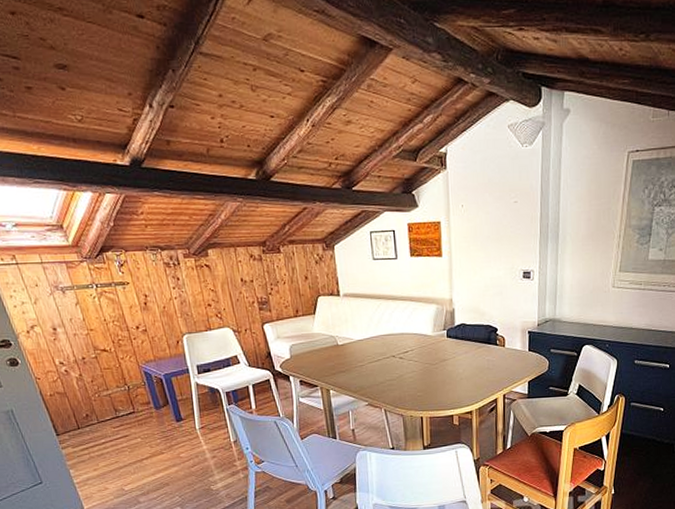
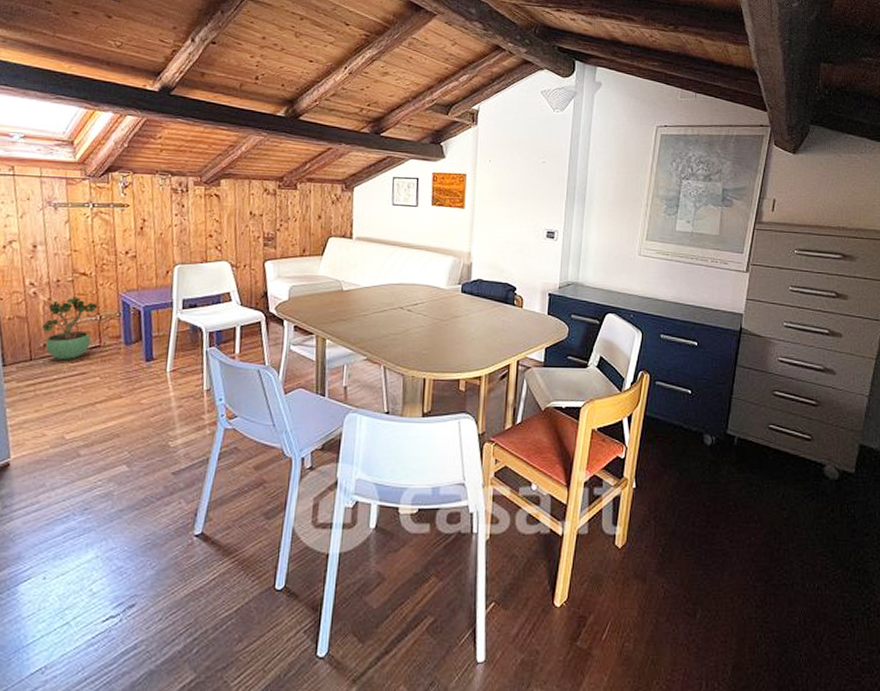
potted plant: none [80,371,126,427] -> present [42,297,98,361]

